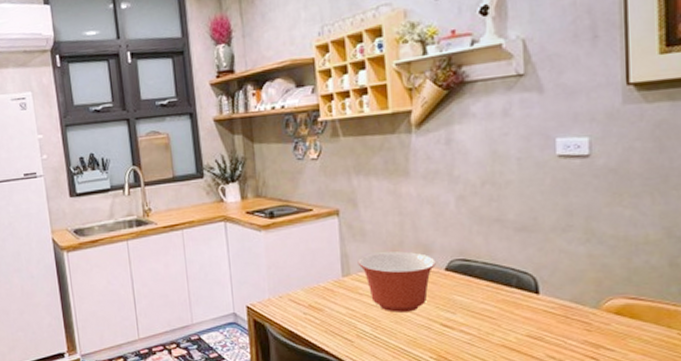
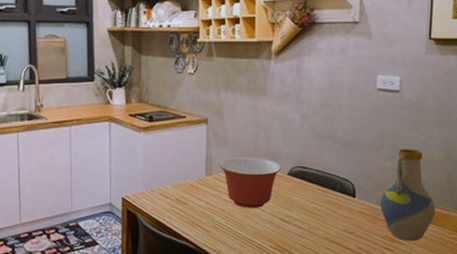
vase: none [575,228,657,347] -> present [380,149,436,241]

